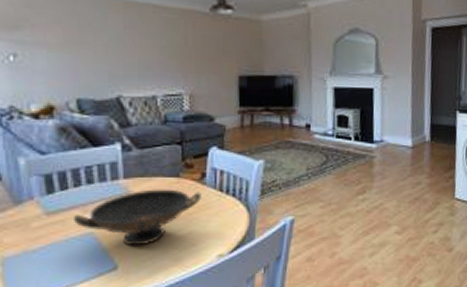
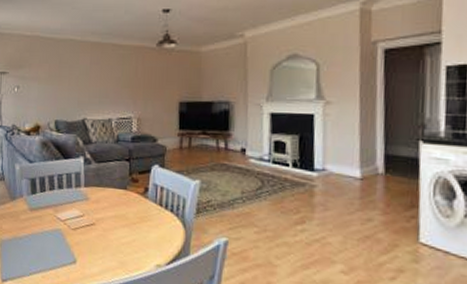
decorative bowl: present [72,189,201,246] -> none [47,198,144,246]

